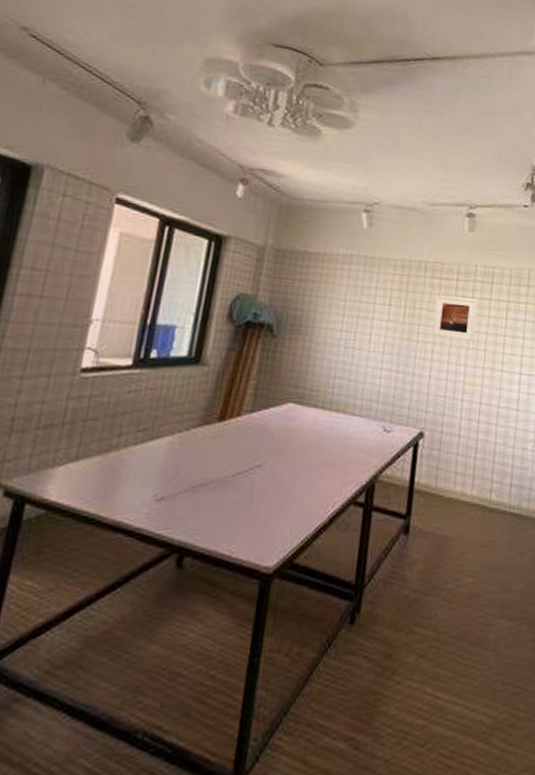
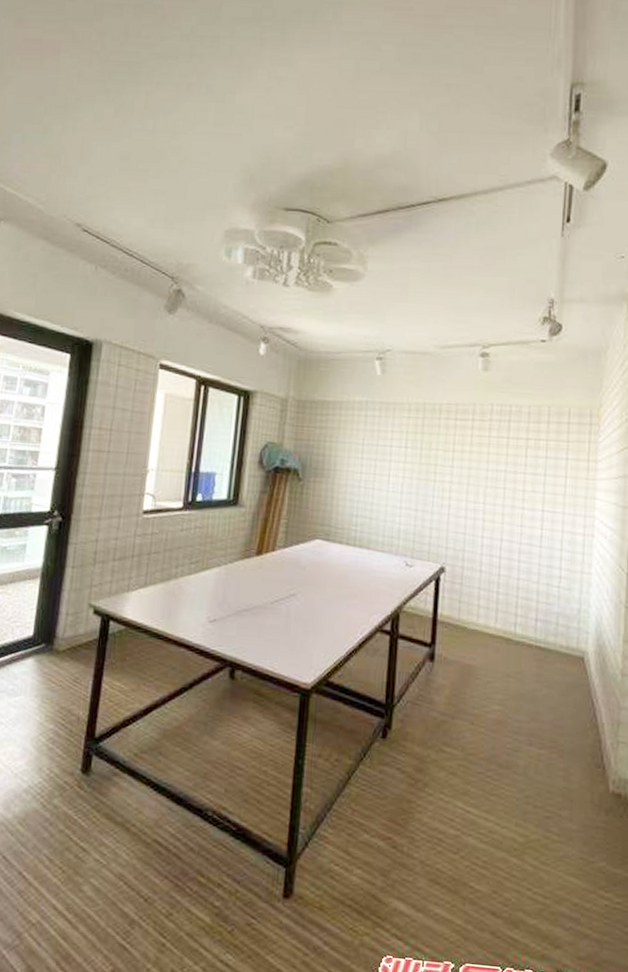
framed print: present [431,295,478,341] -> none [448,435,495,480]

